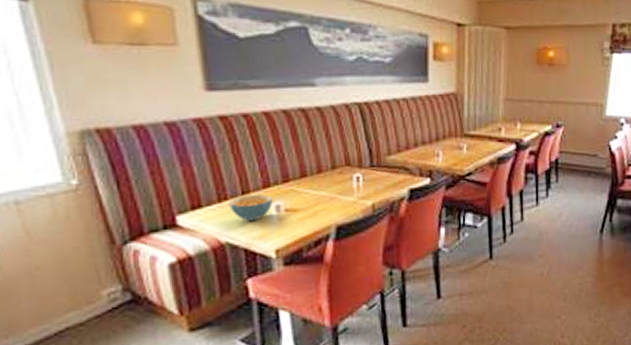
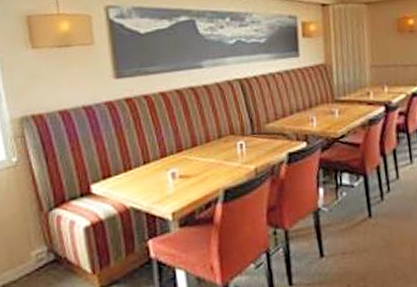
cereal bowl: present [229,194,273,221] -> none [133,163,169,188]

